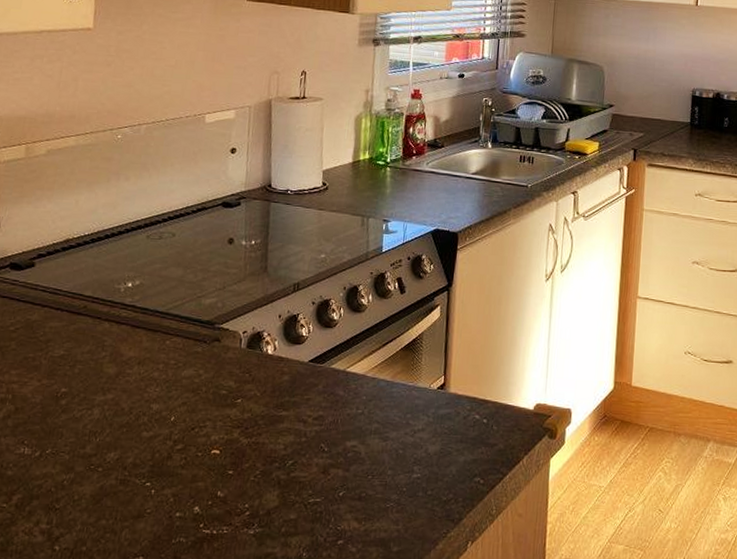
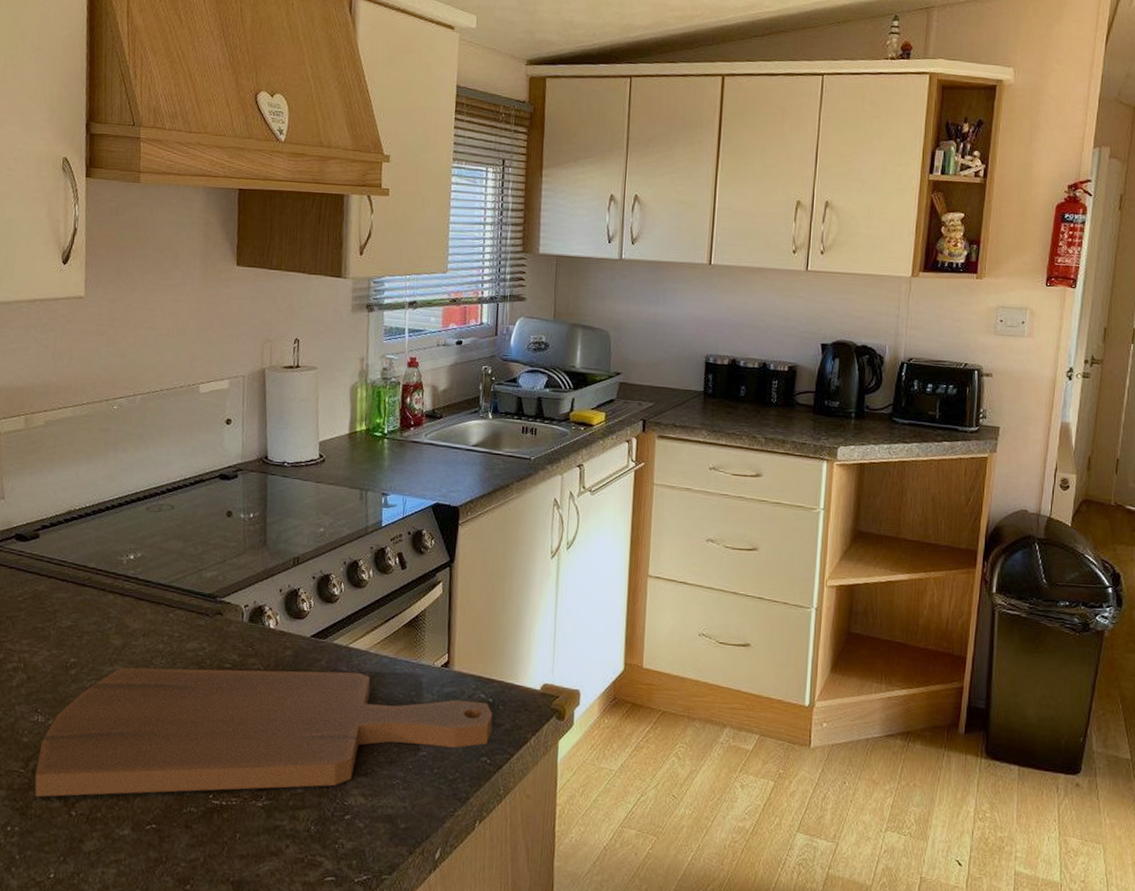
cutting board: none [17,396,487,532] -> present [34,667,493,797]

